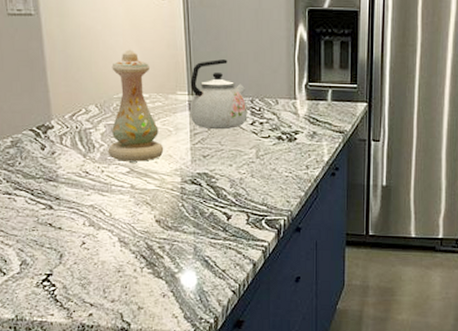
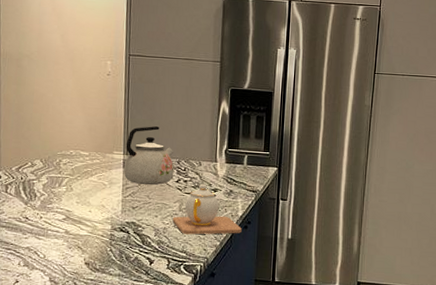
vase: present [108,49,164,162] -> none [47,114,98,210]
teapot: none [249,125,329,185] -> present [172,183,242,235]

